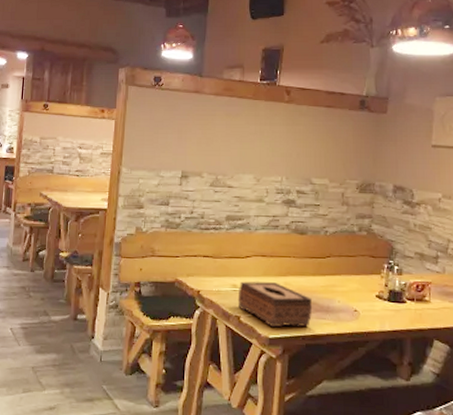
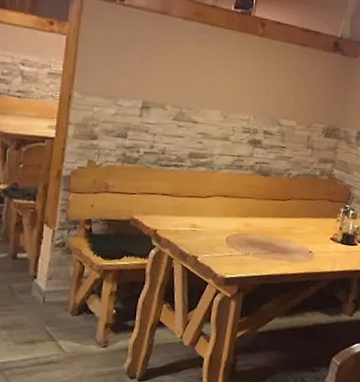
tissue box: present [237,281,313,328] -> none [195,221,271,268]

